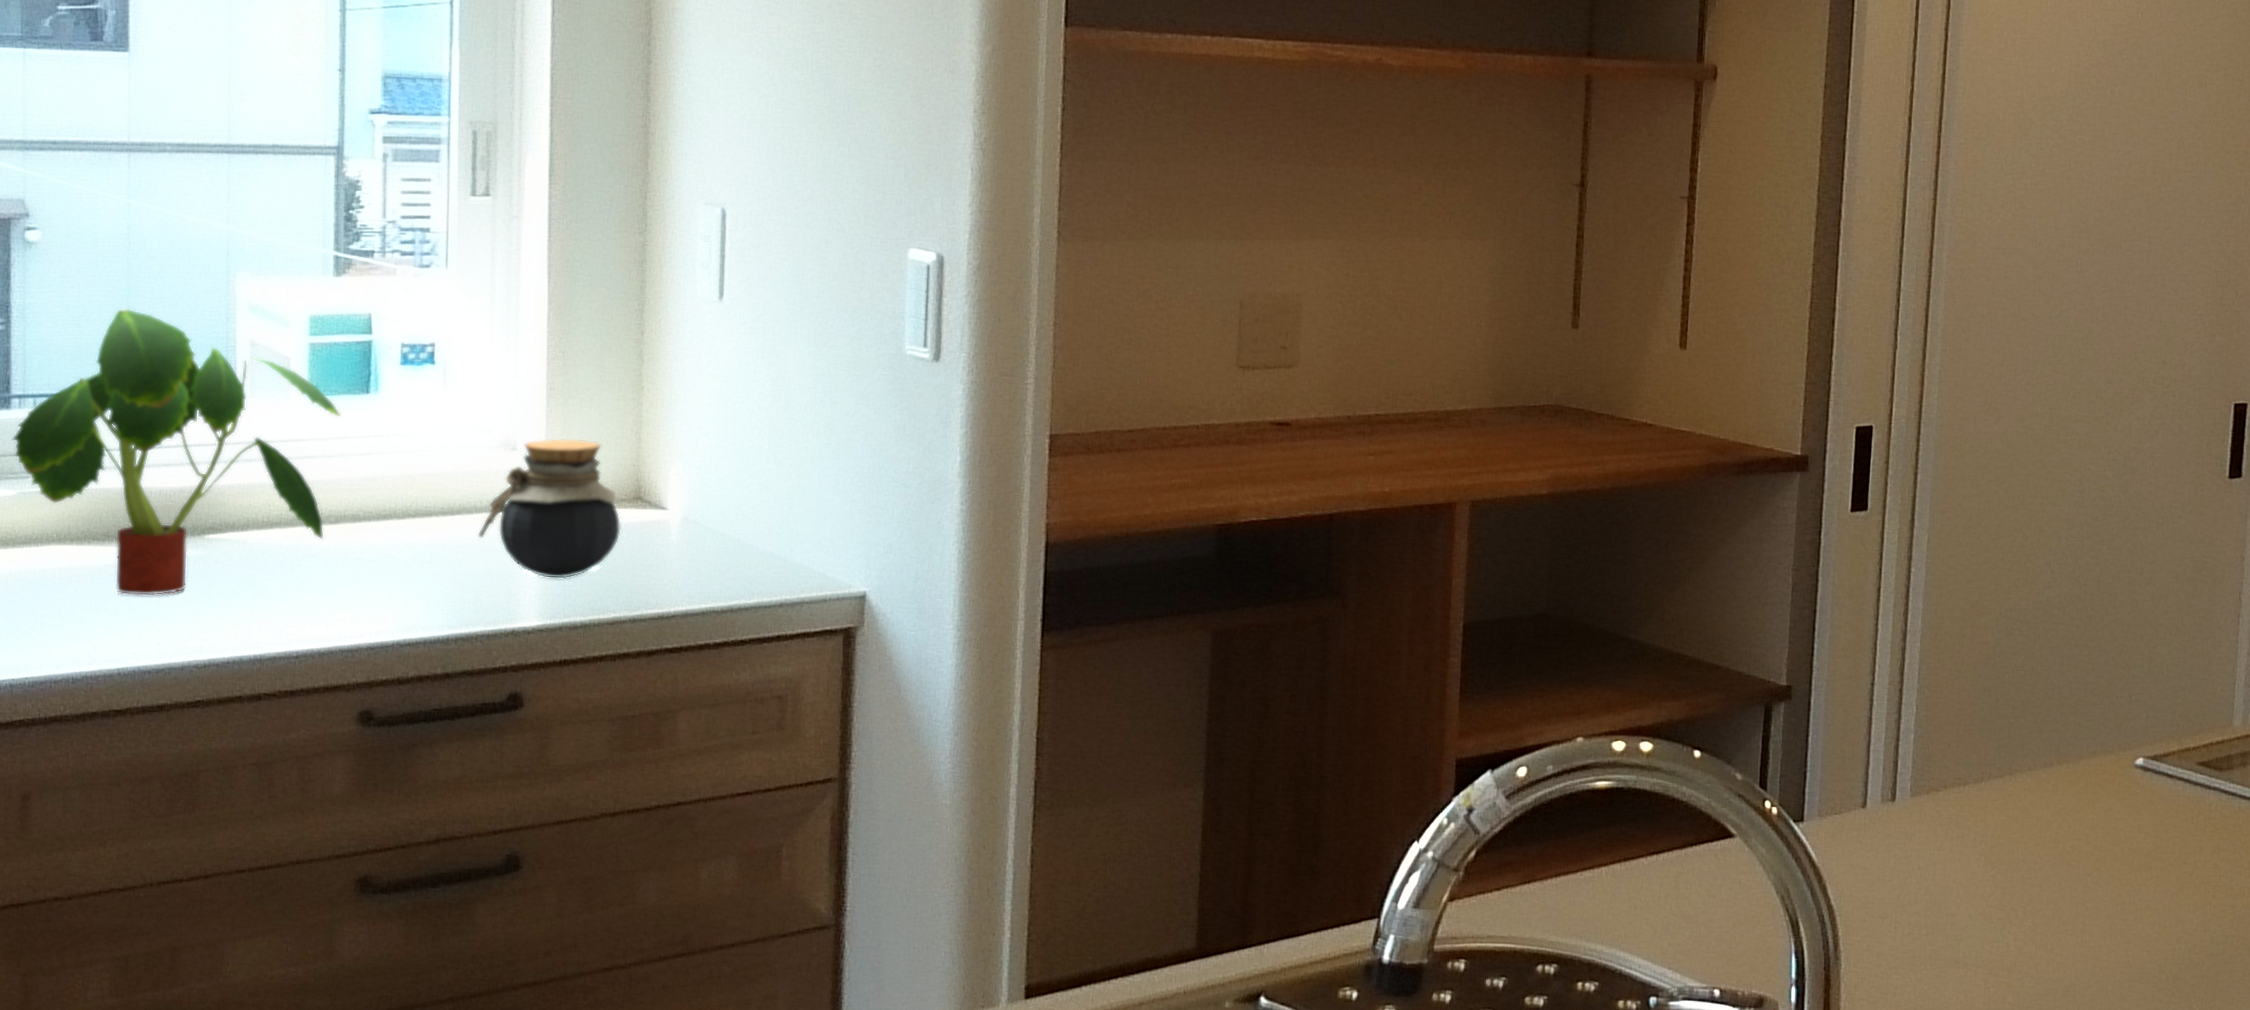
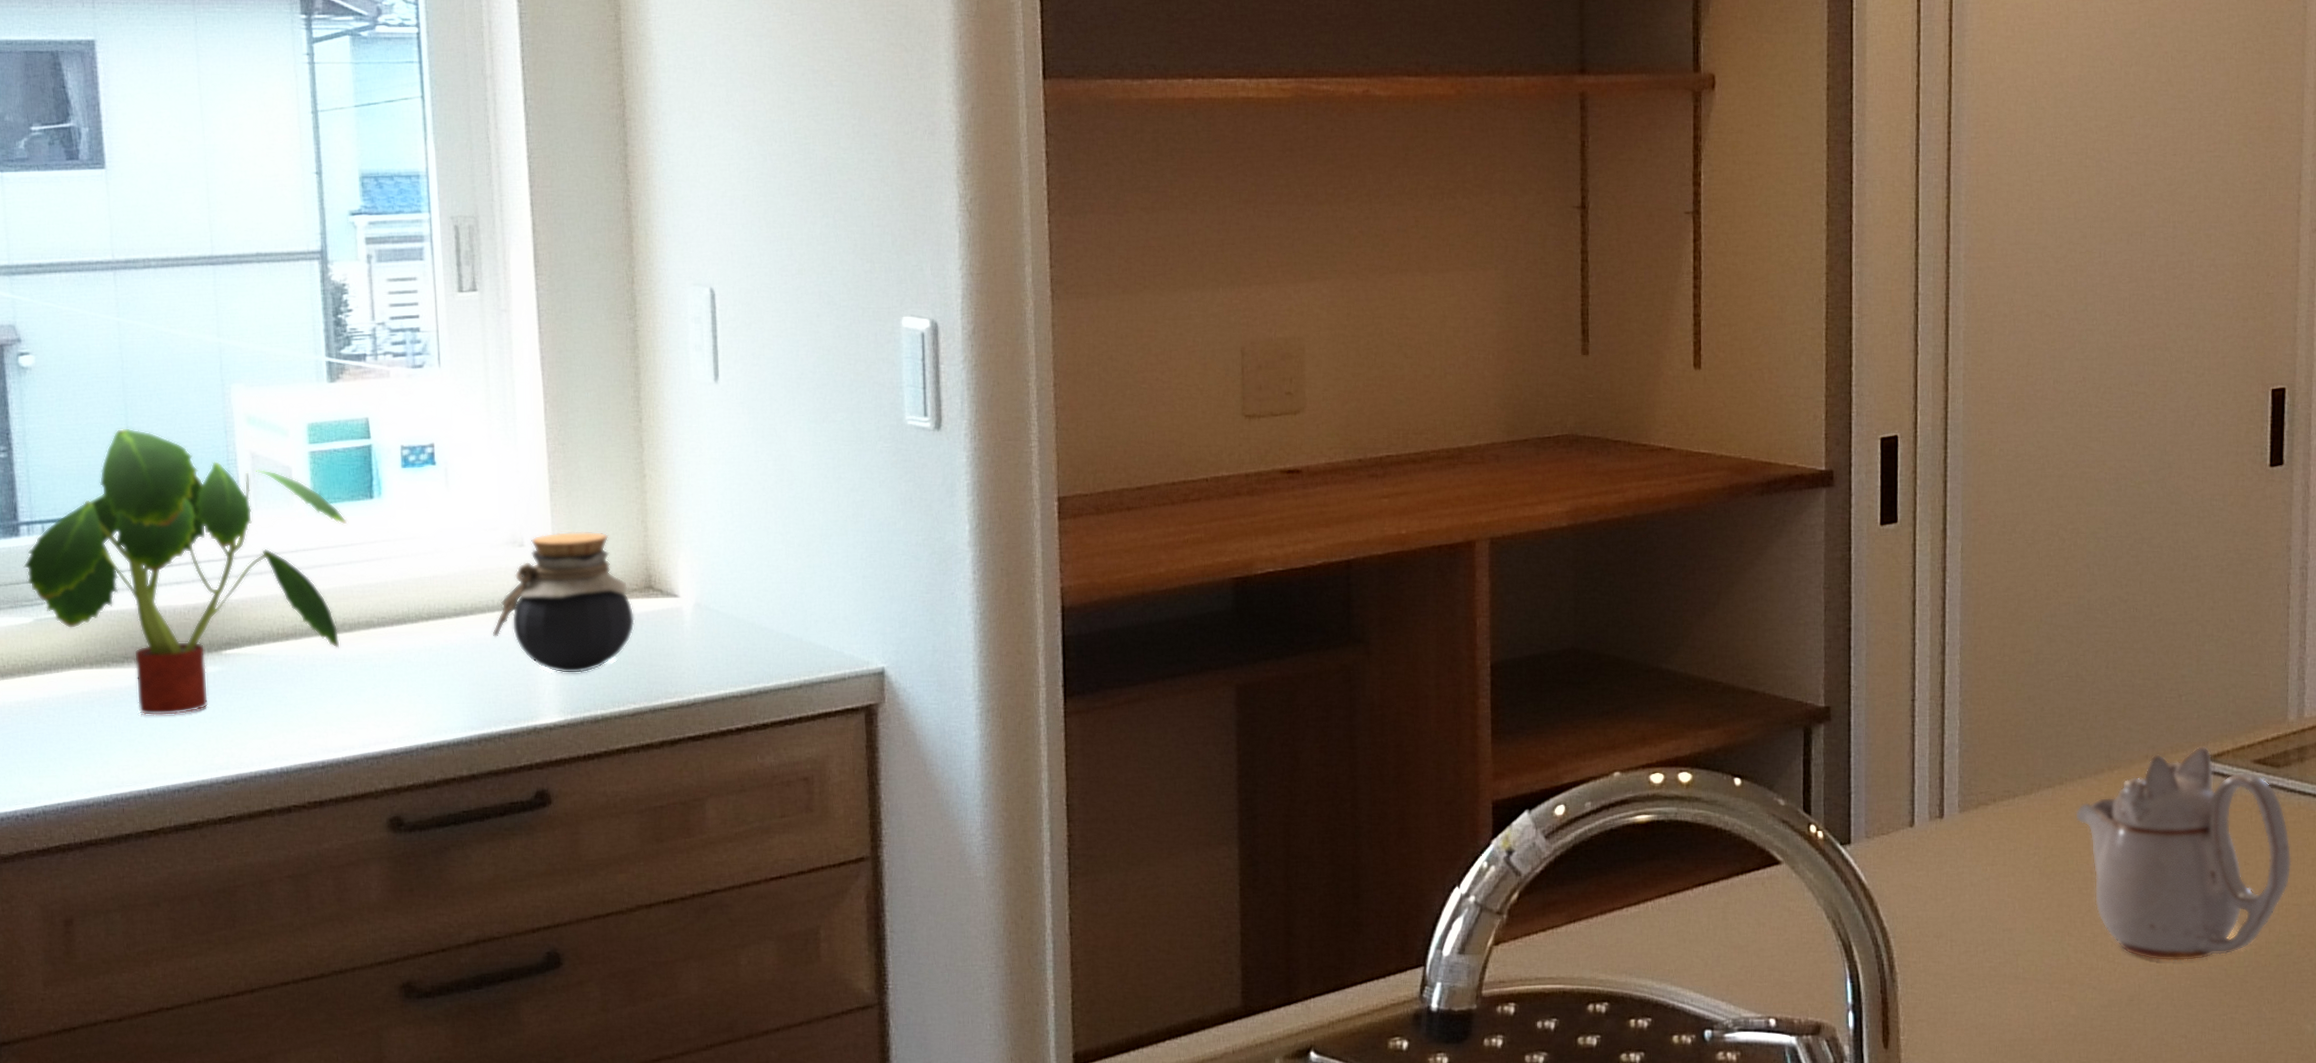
teapot: none [2023,745,2230,956] -> present [2075,745,2292,961]

